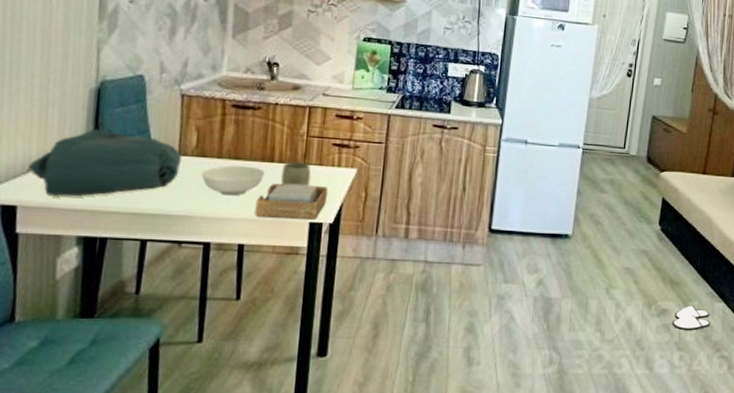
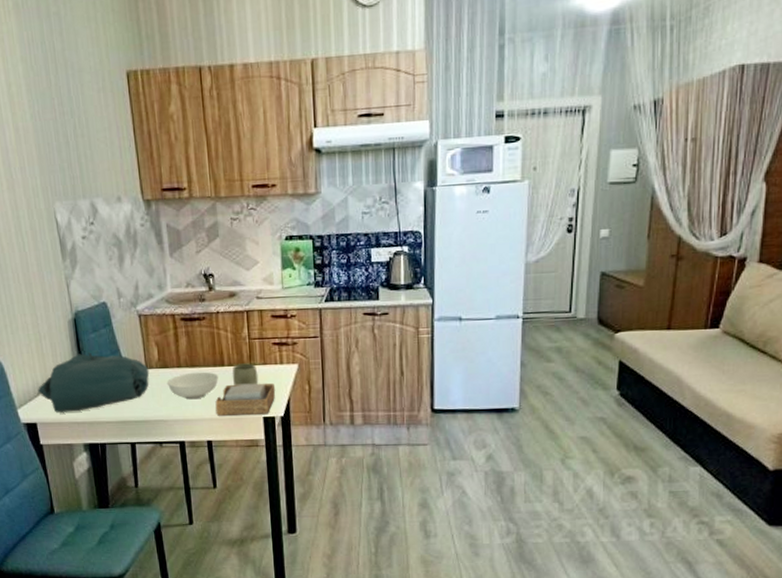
slippers: present [672,305,710,330] -> none [640,471,685,497]

